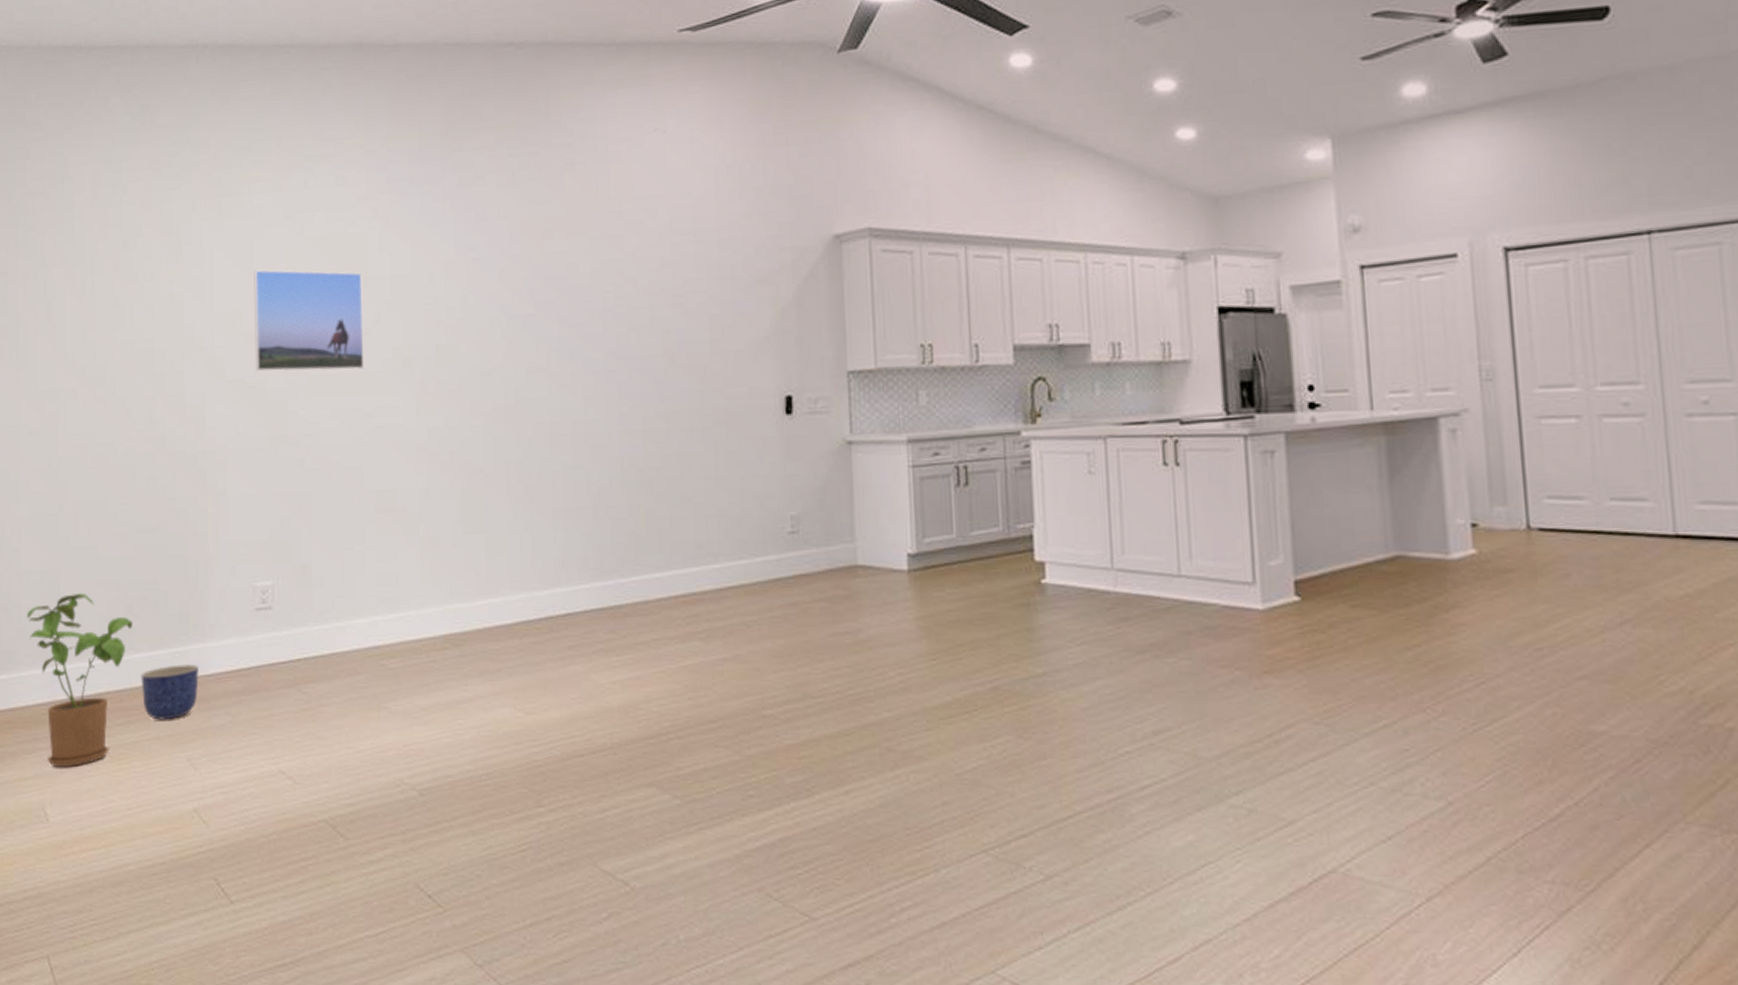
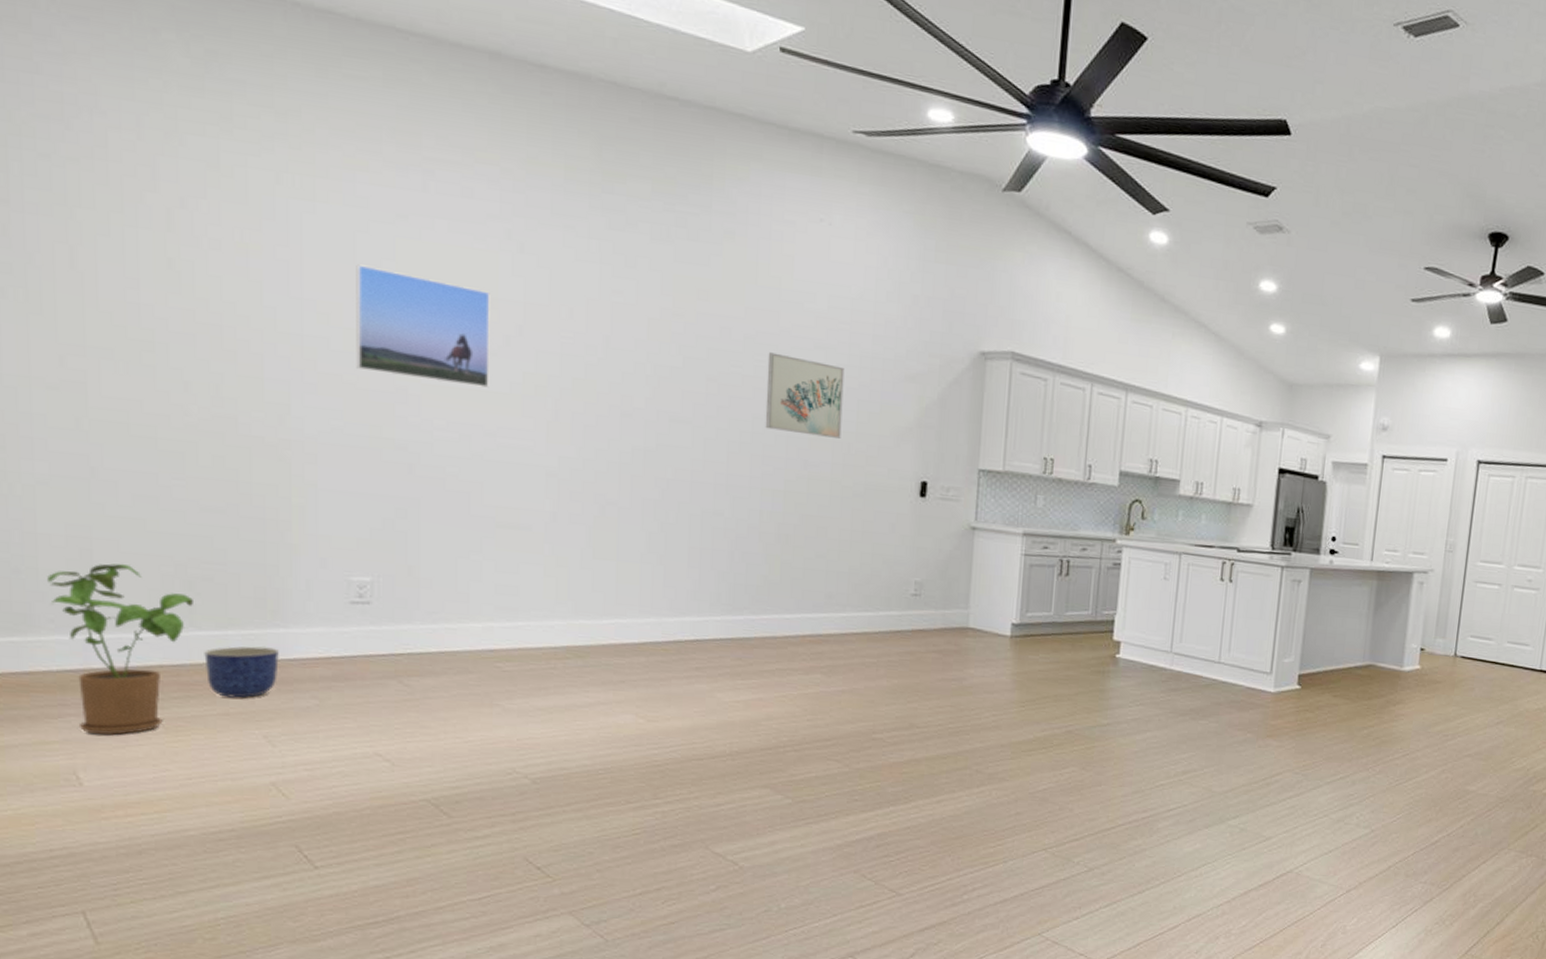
wall art: none [615,280,696,365] -> present [765,352,845,439]

